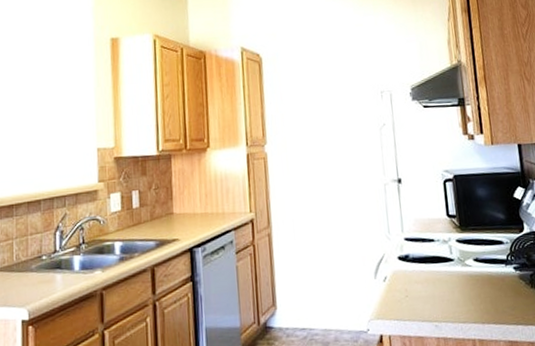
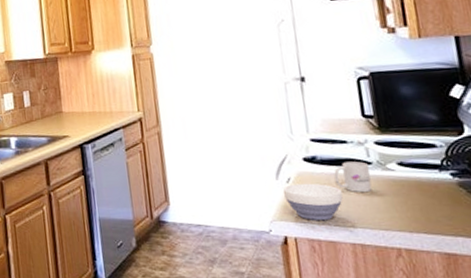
bowl: none [380,281,430,318] -> present [283,183,343,221]
mug: none [423,258,454,289] -> present [334,161,372,193]

